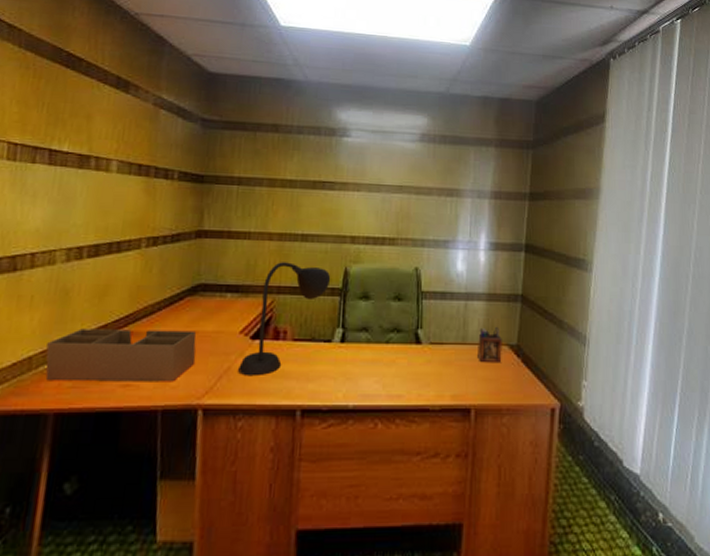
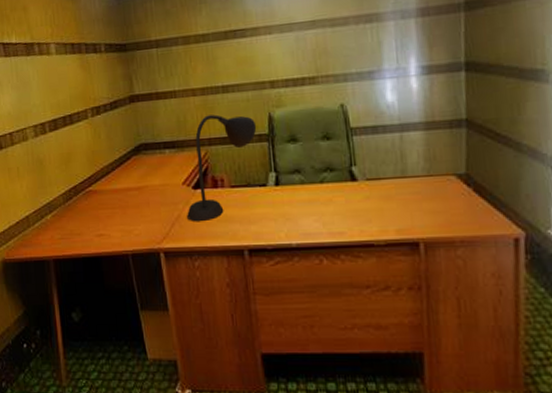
desk organizer: present [45,329,197,382] -> none [36,185,151,234]
desk organizer: present [478,326,502,362] -> none [419,155,449,194]

